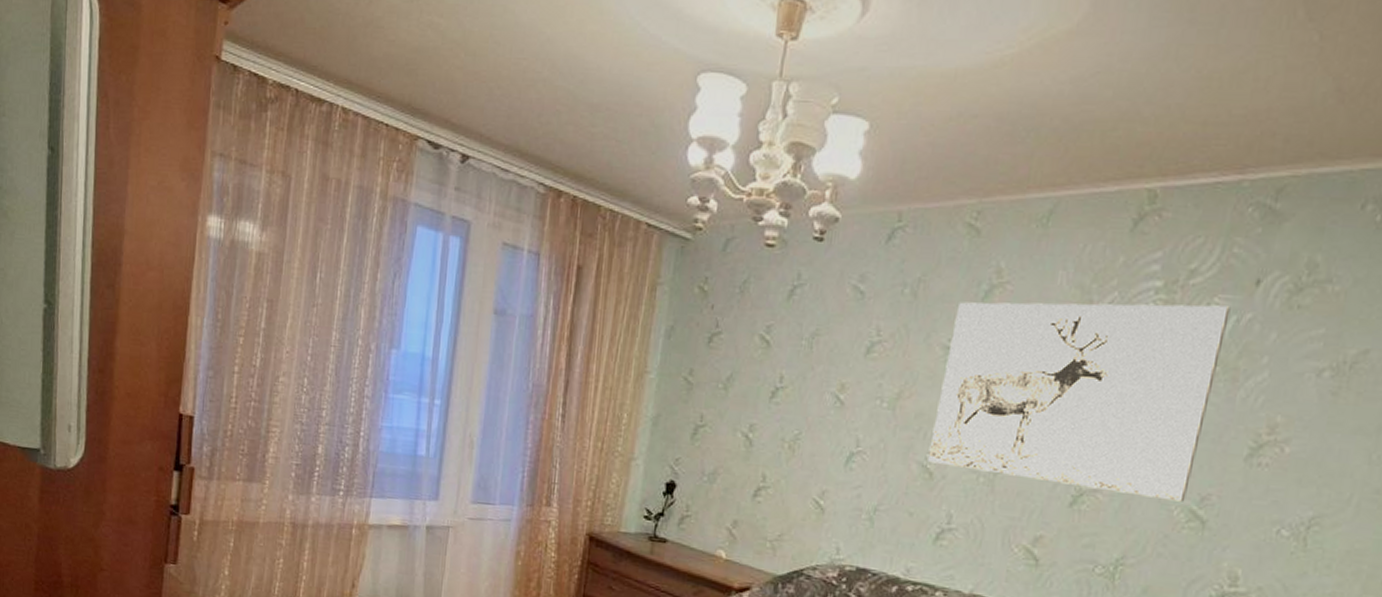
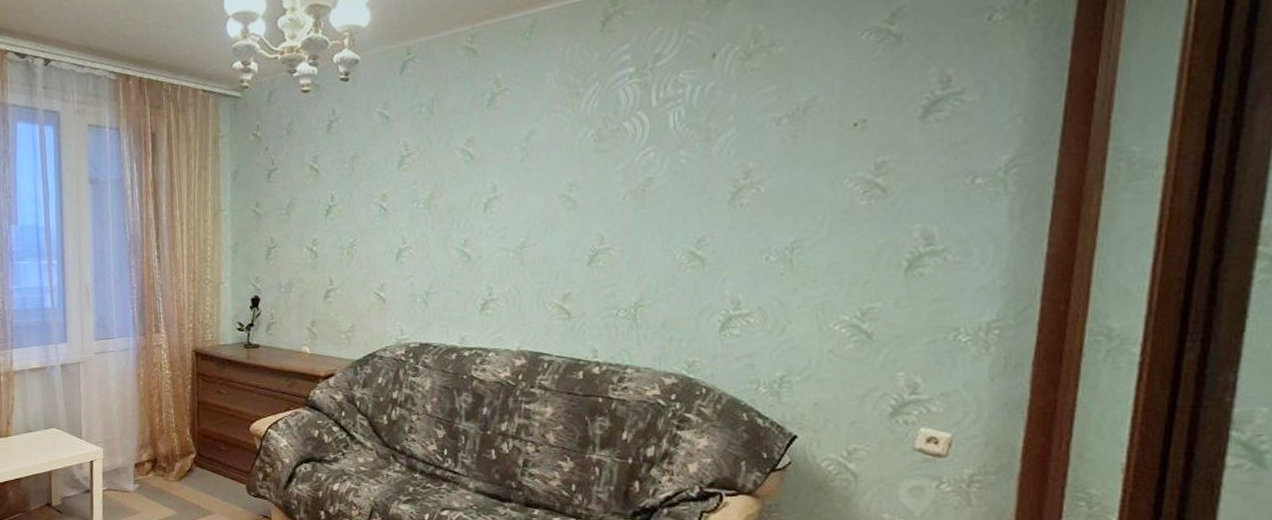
wall art: present [928,302,1231,502] -> none [464,79,695,248]

